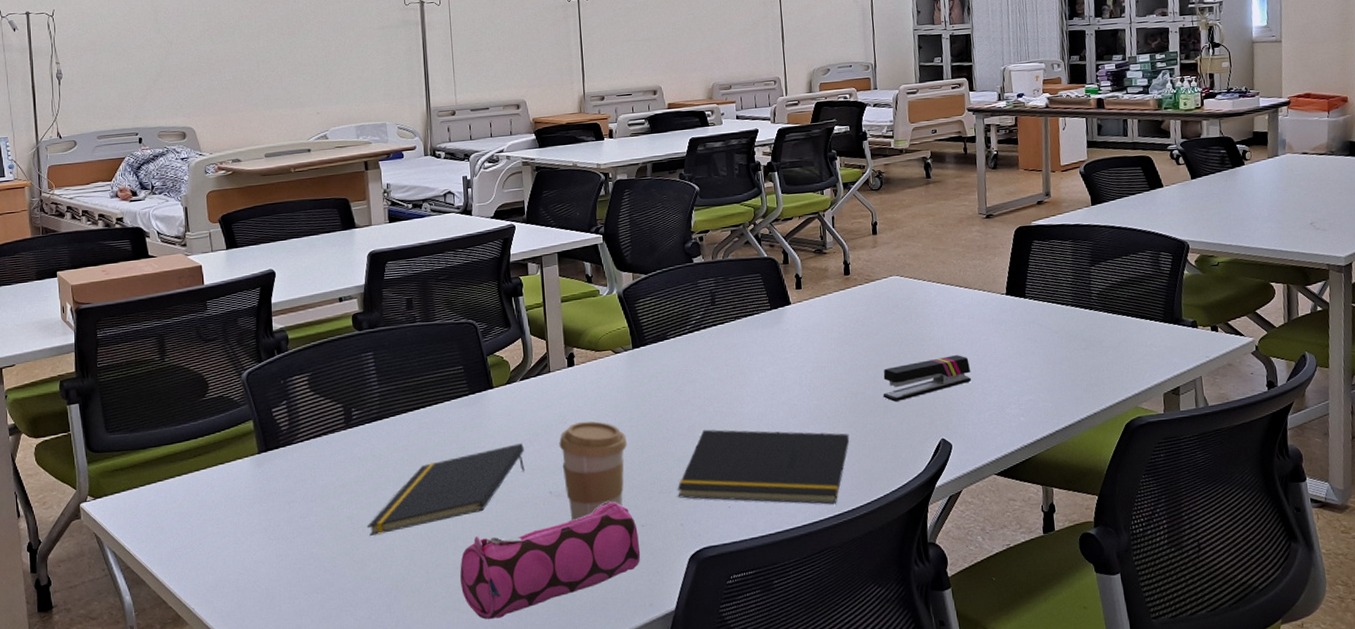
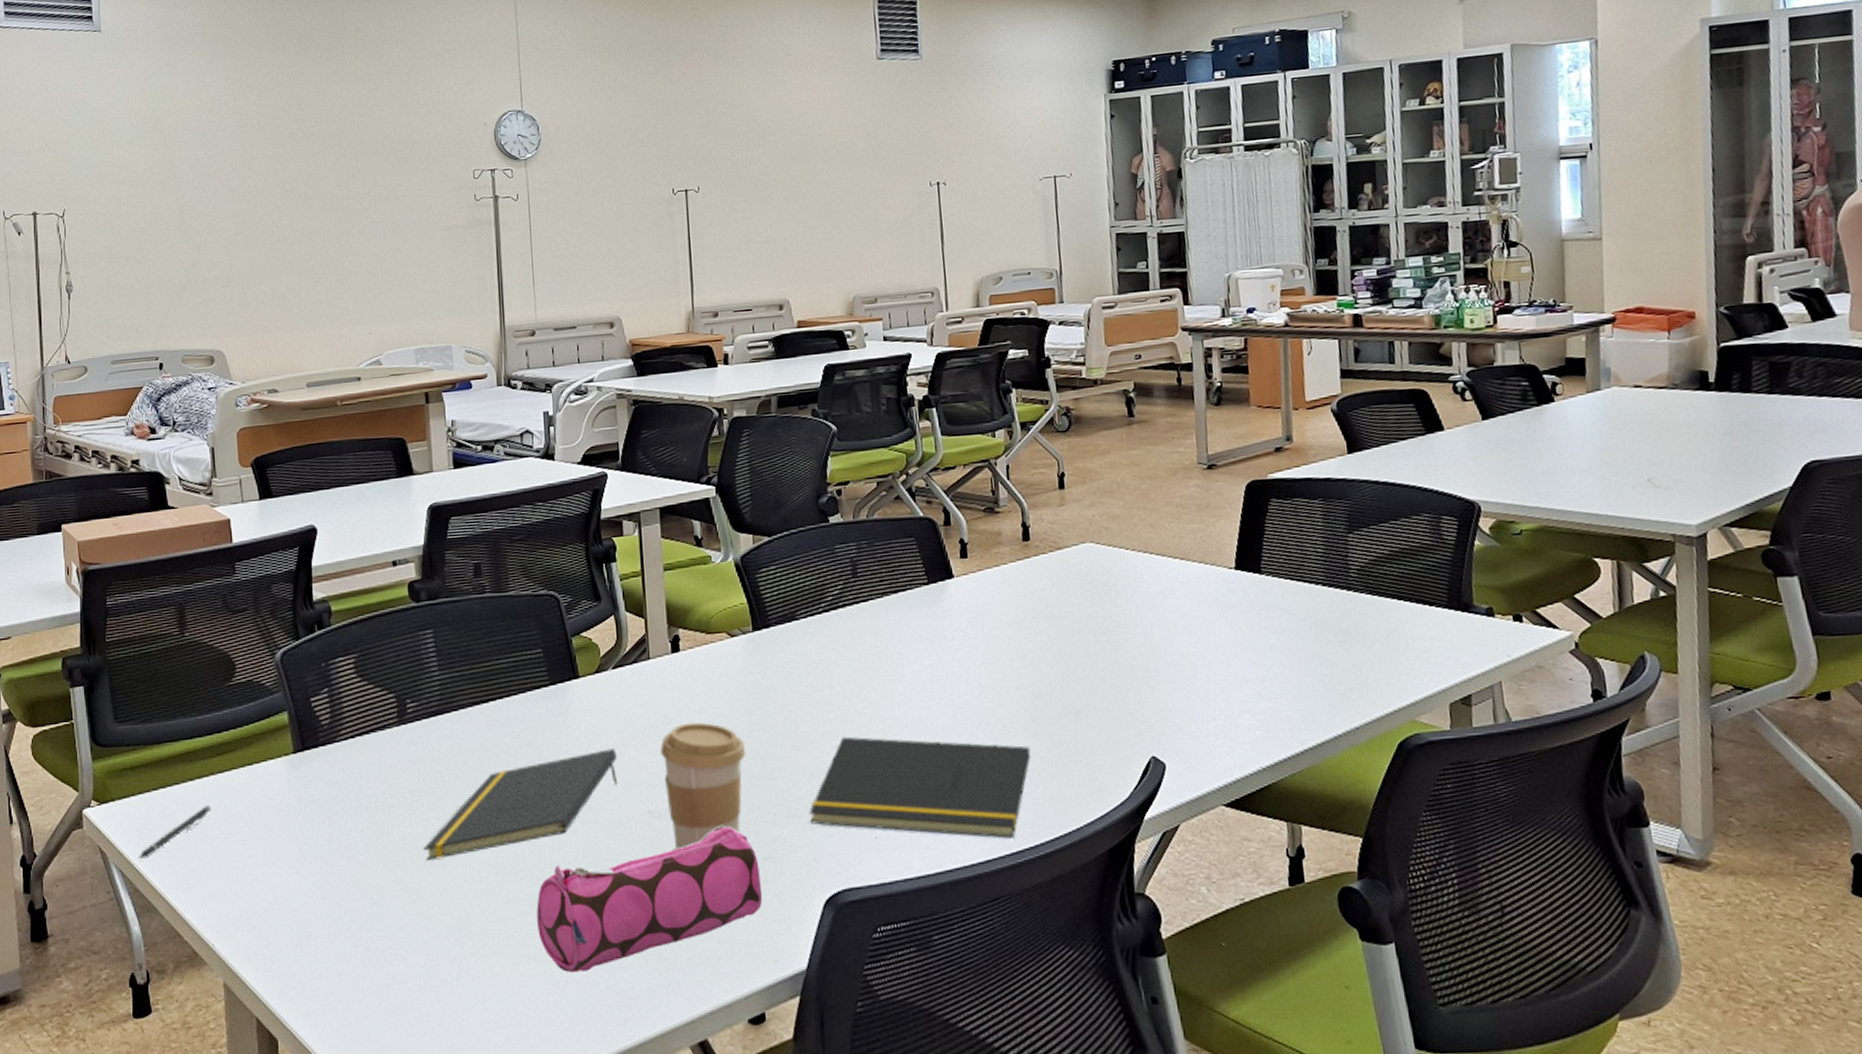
pen: none [129,497,190,542] -> present [139,805,211,859]
stapler: present [883,355,971,402] -> none [1074,647,1190,706]

